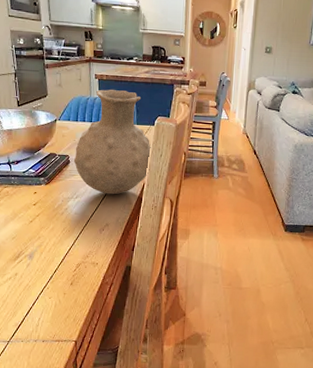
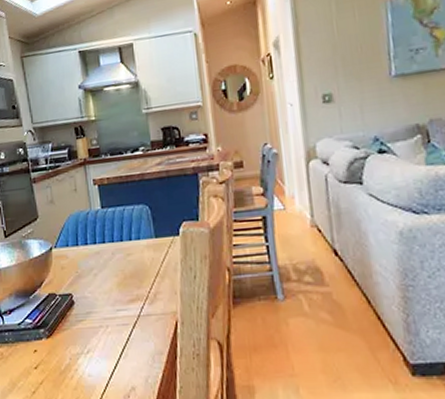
vase: present [73,89,153,195] -> none [78,194,182,343]

